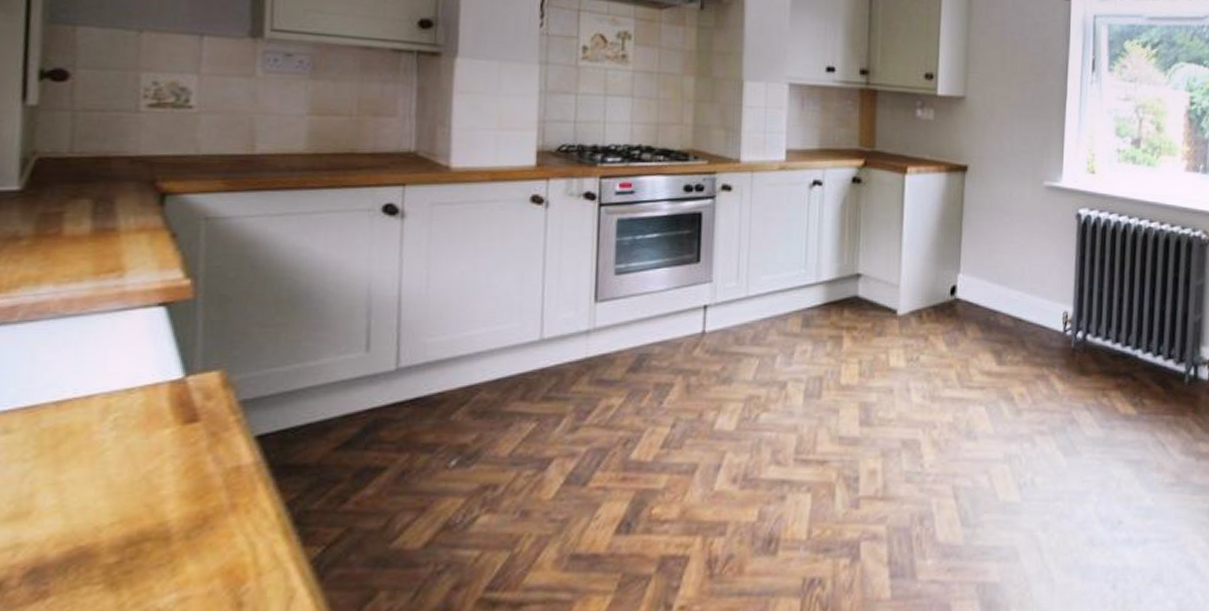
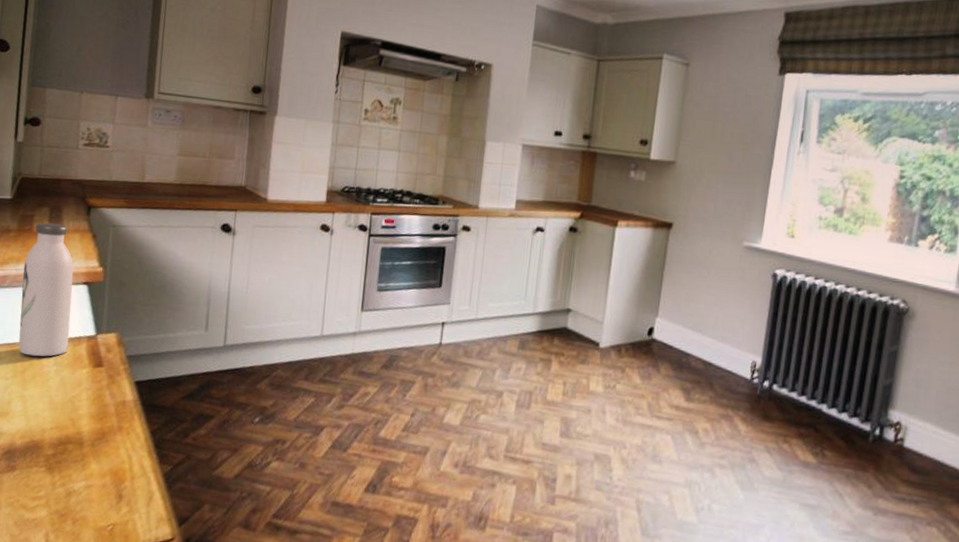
water bottle: none [44,221,140,421] -> present [18,223,74,357]

